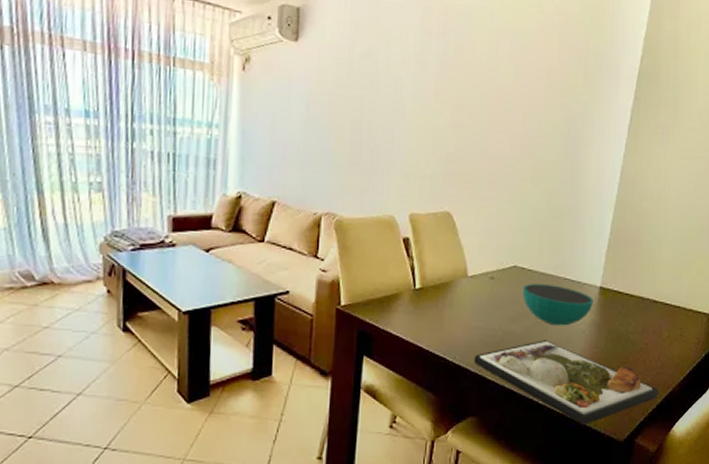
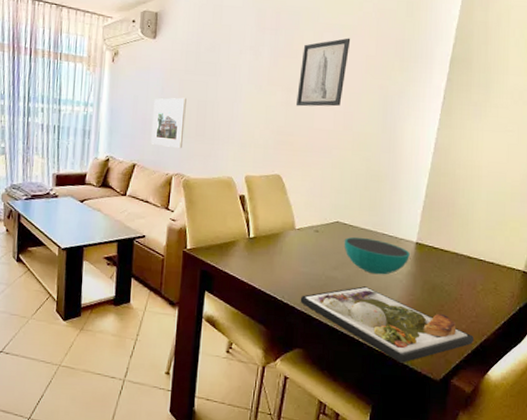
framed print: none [295,117,337,182] -> present [151,97,186,149]
wall art: none [468,46,530,129] -> present [296,38,351,107]

